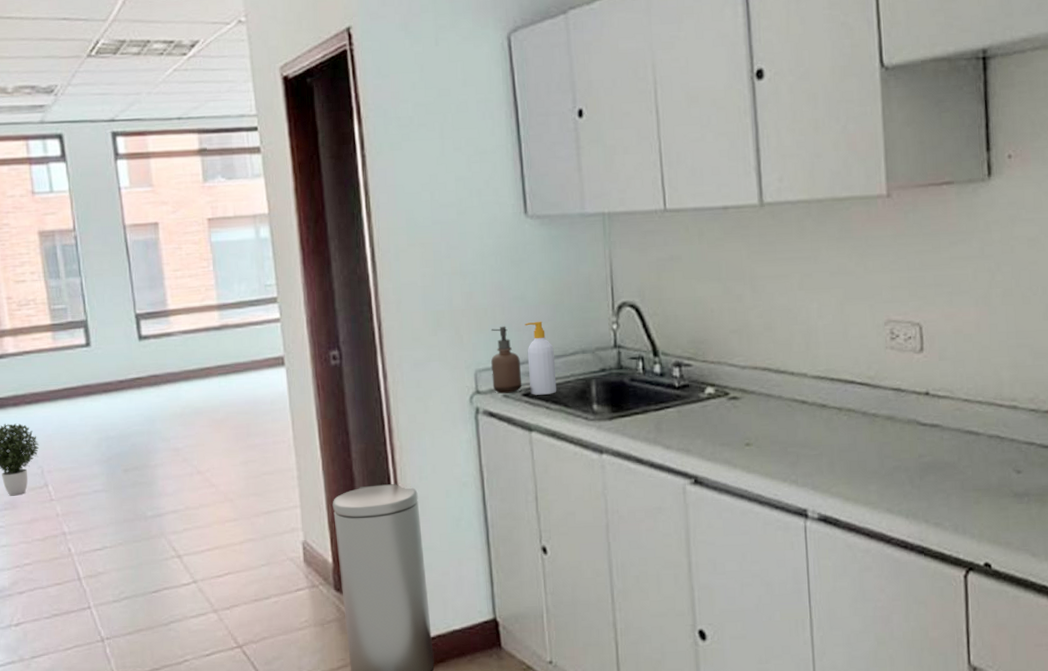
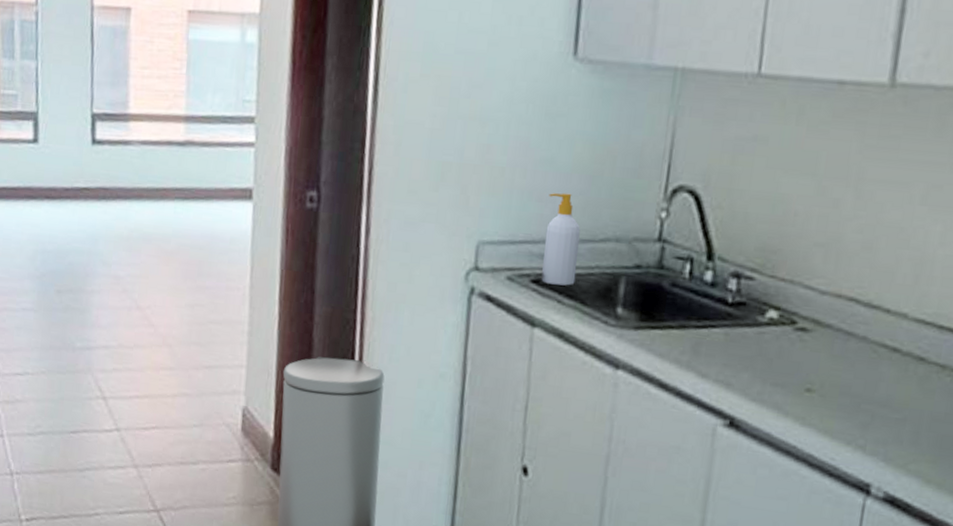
soap dispenser: present [491,326,522,394] -> none [496,192,536,277]

